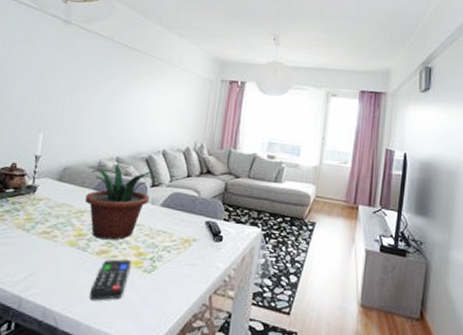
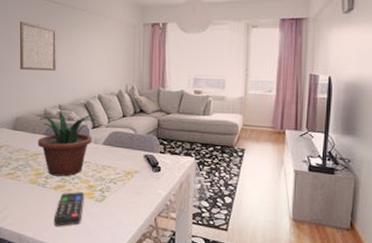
wall art: none [77,63,126,119] -> present [19,22,56,71]

